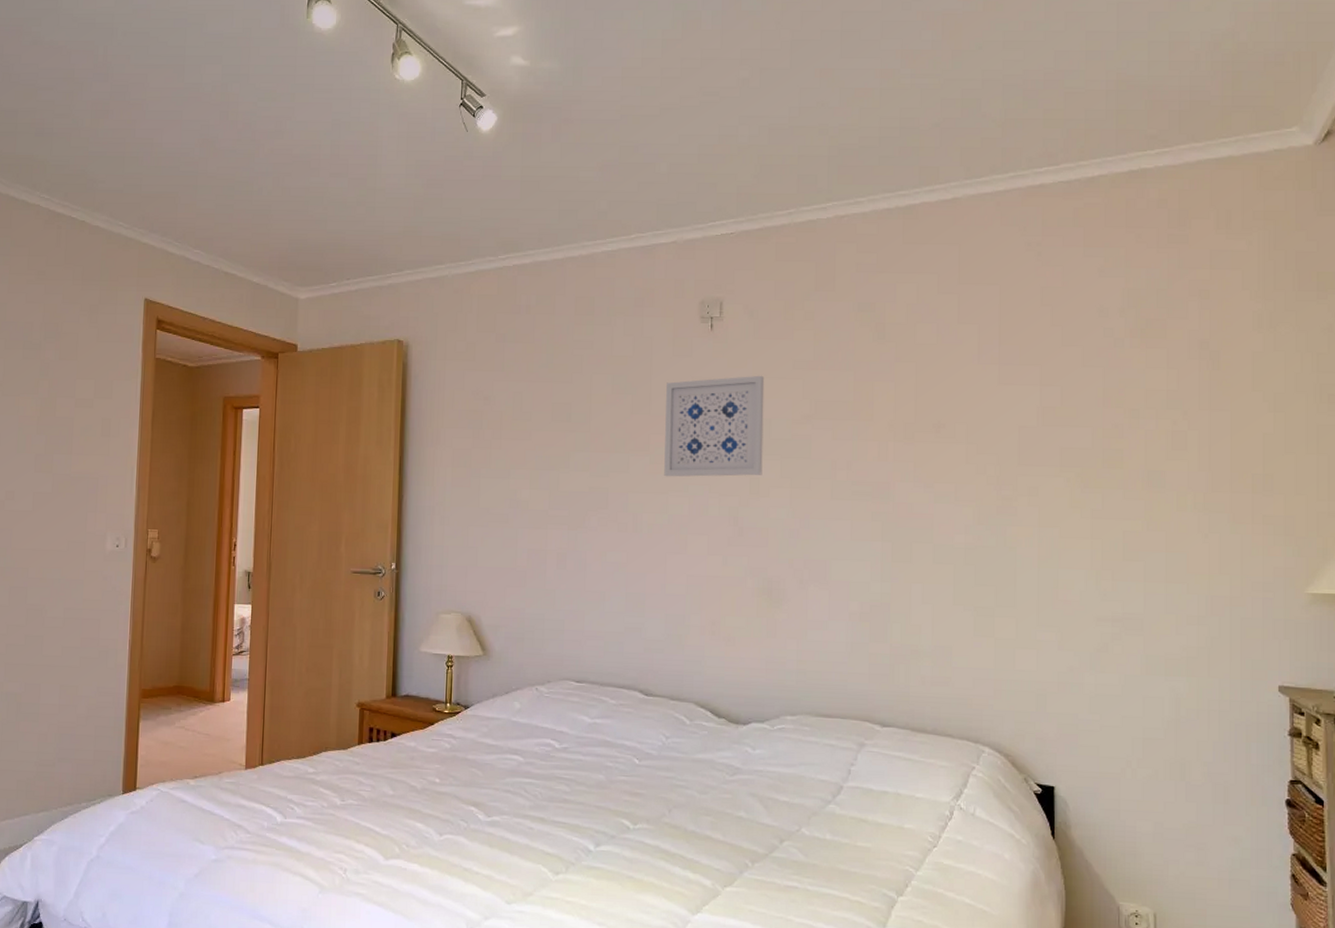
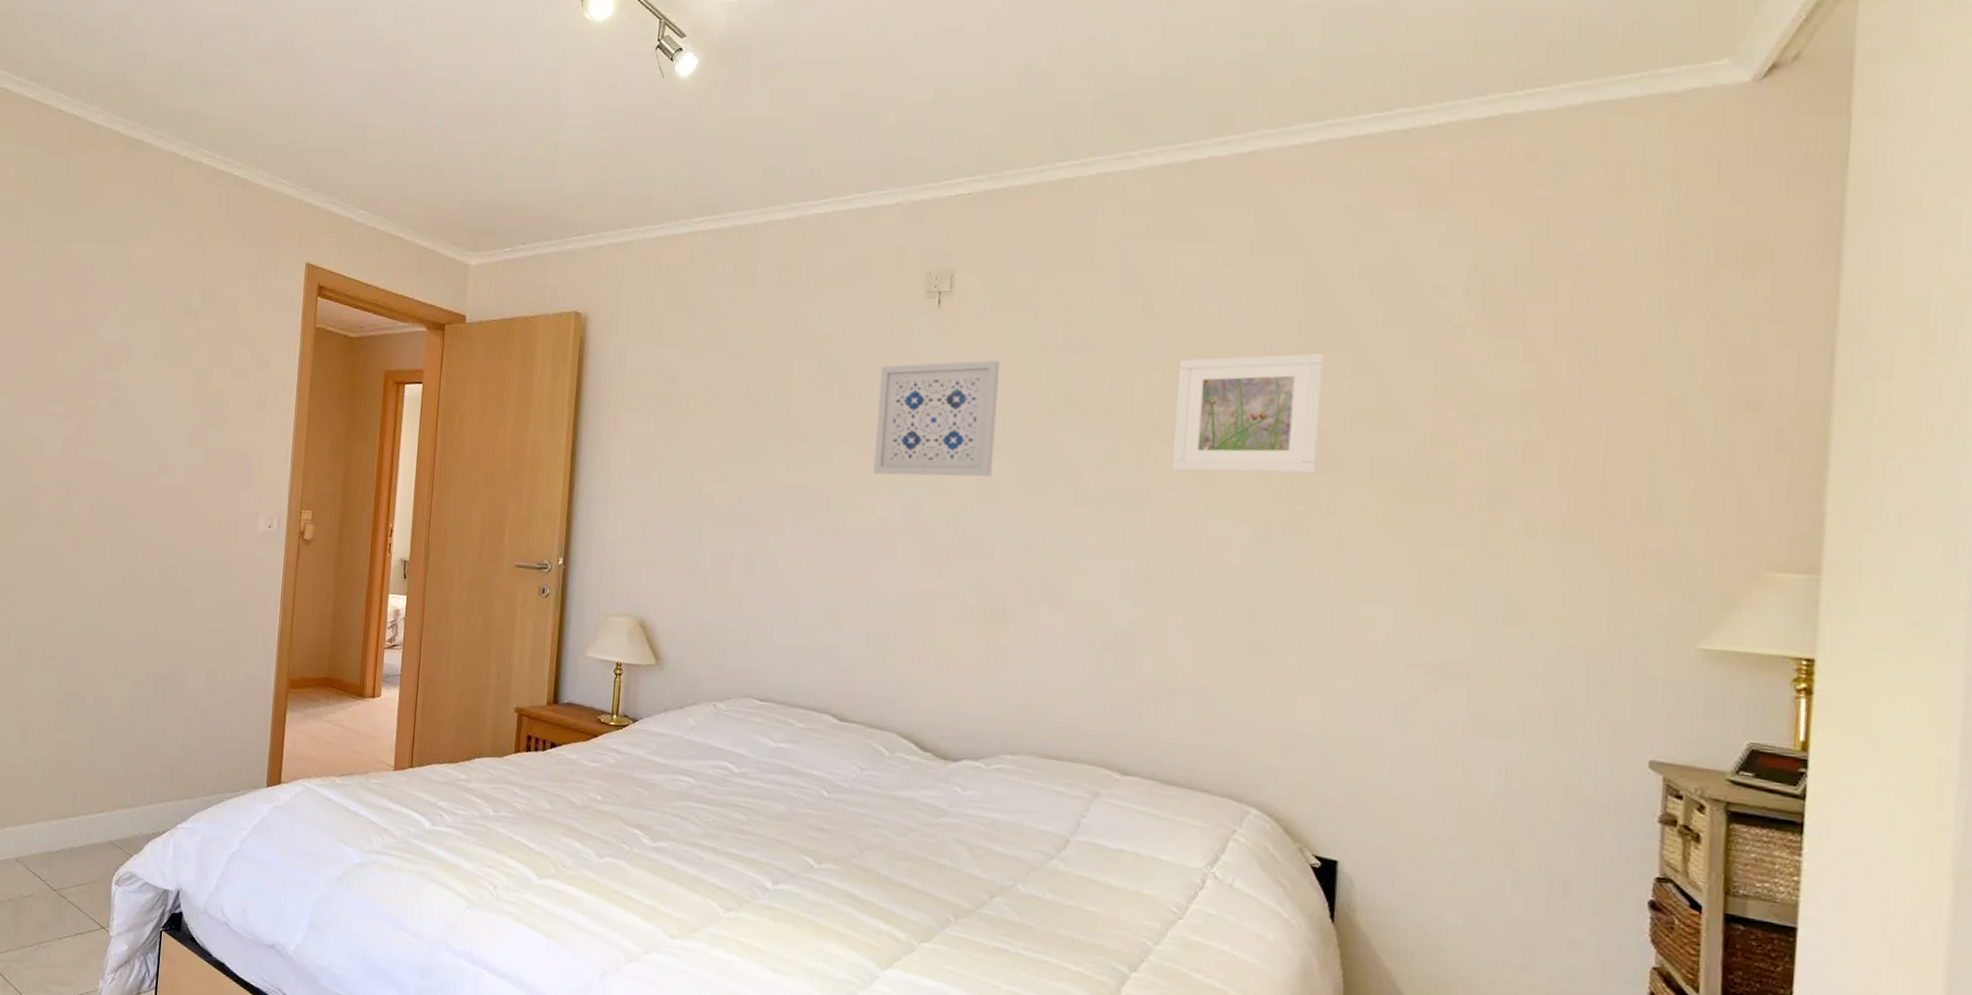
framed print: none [906,364,1019,466] -> present [1171,353,1324,474]

